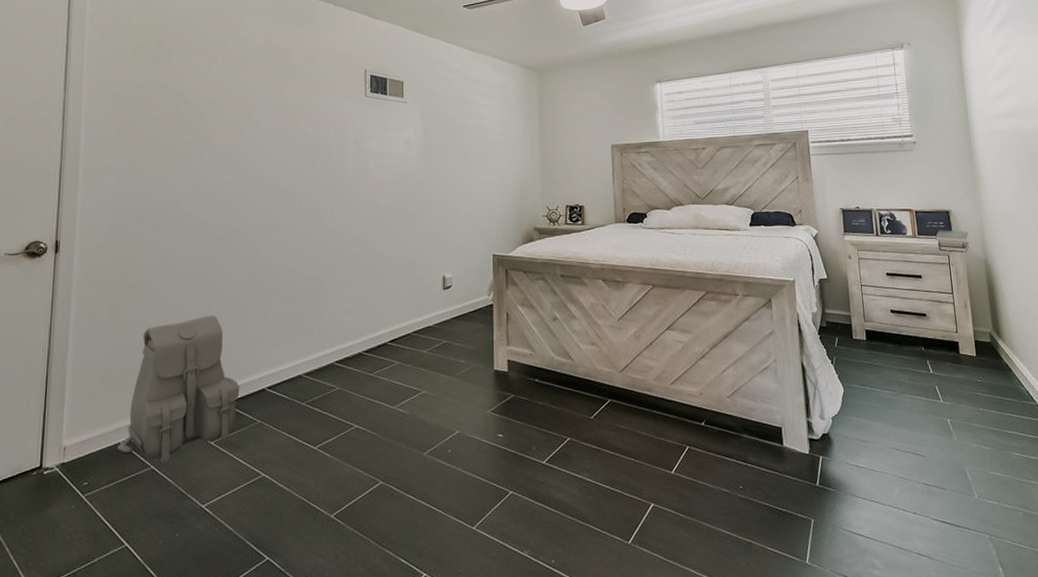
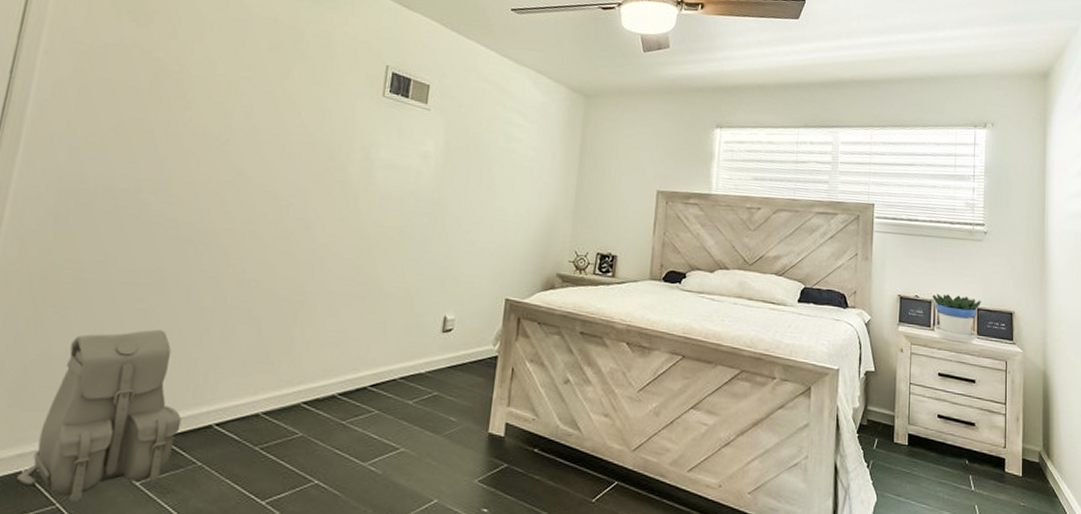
flowerpot: none [872,201,920,244] -> present [933,294,981,343]
books: present [935,230,970,253] -> none [995,332,1031,360]

